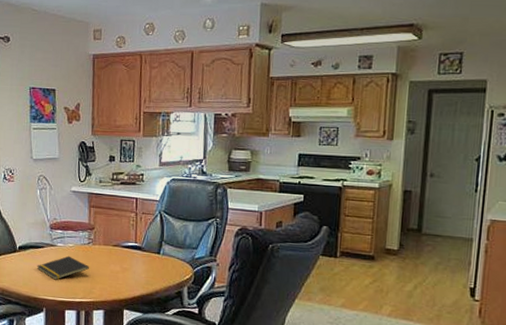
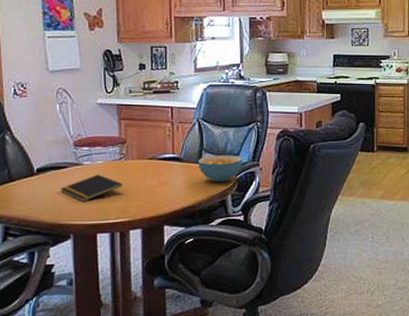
cereal bowl: none [157,247,200,275] -> present [197,155,242,183]

